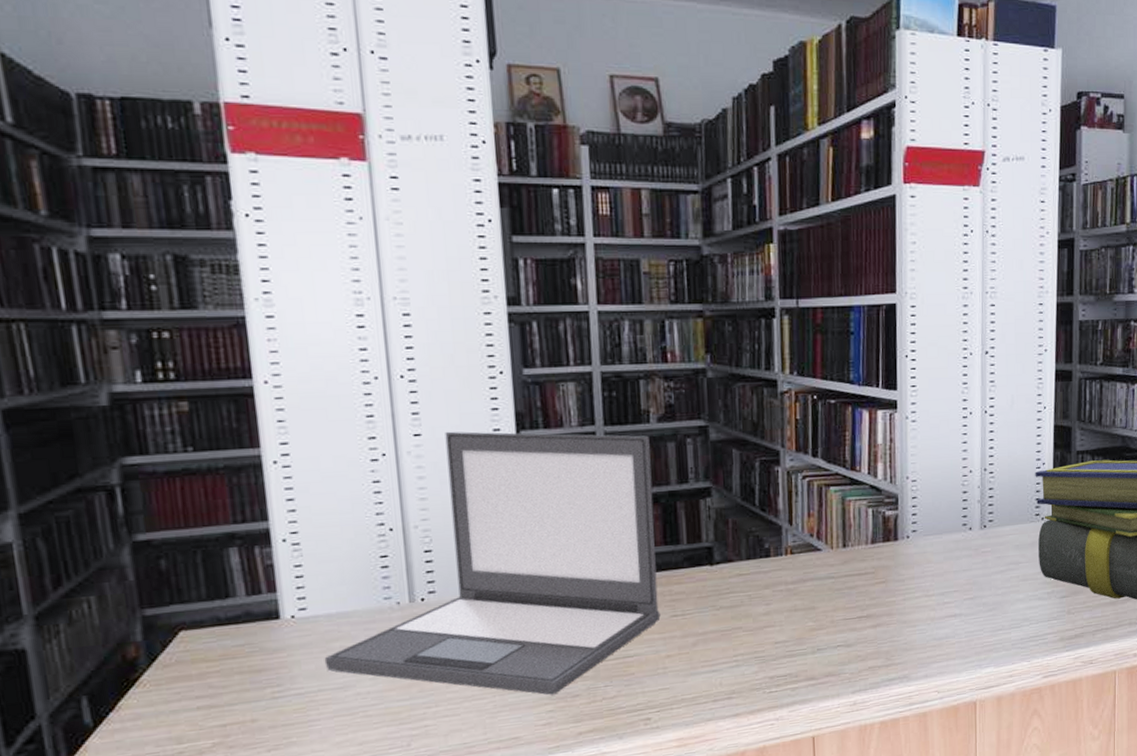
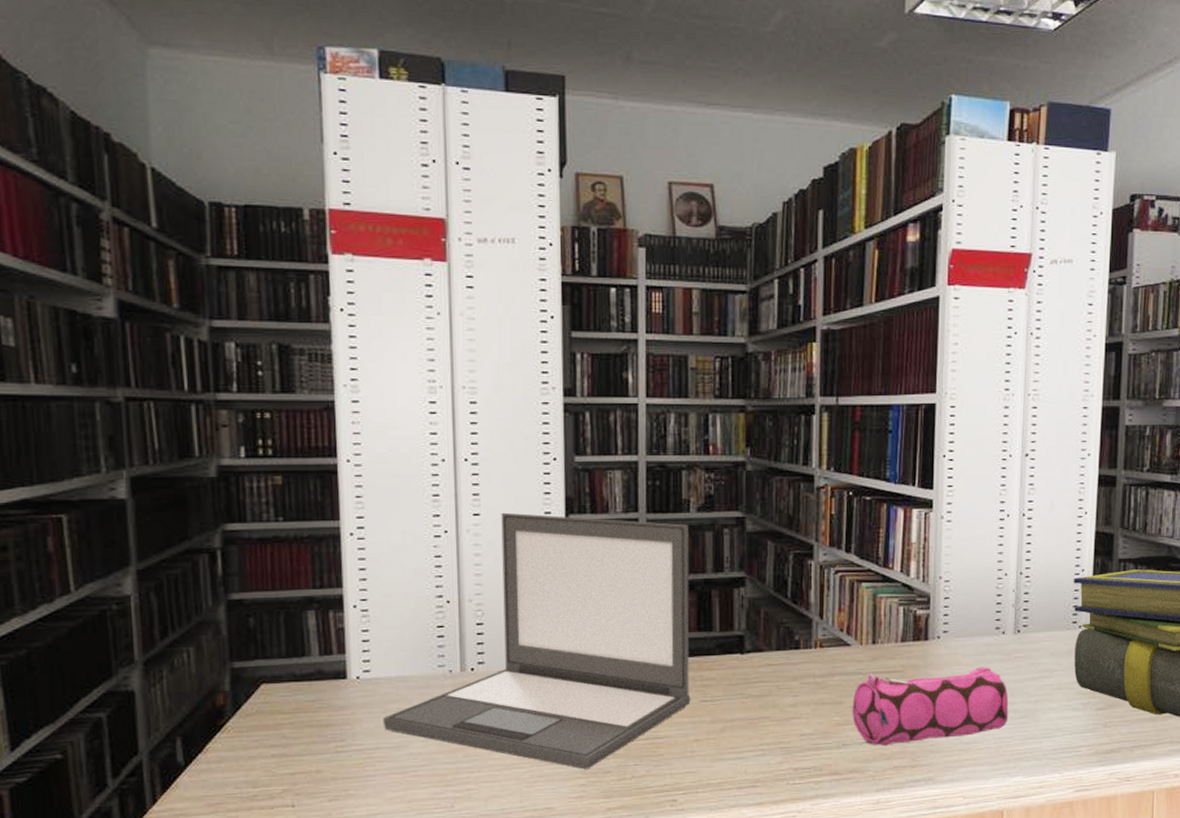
pencil case: none [825,563,978,648] -> present [852,667,1009,746]

